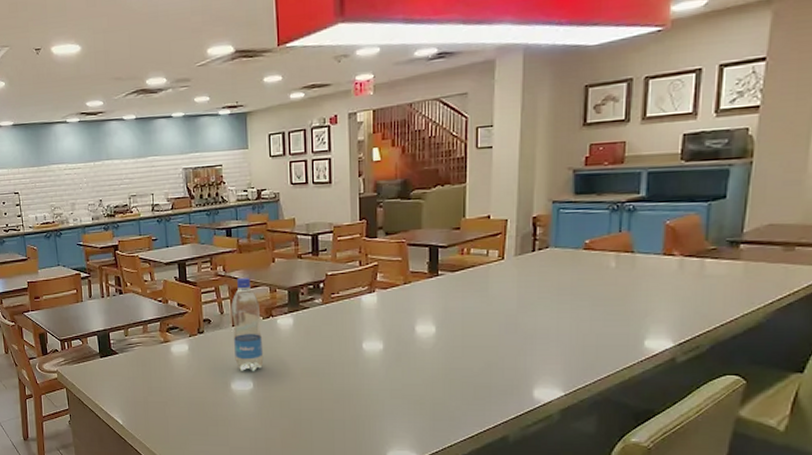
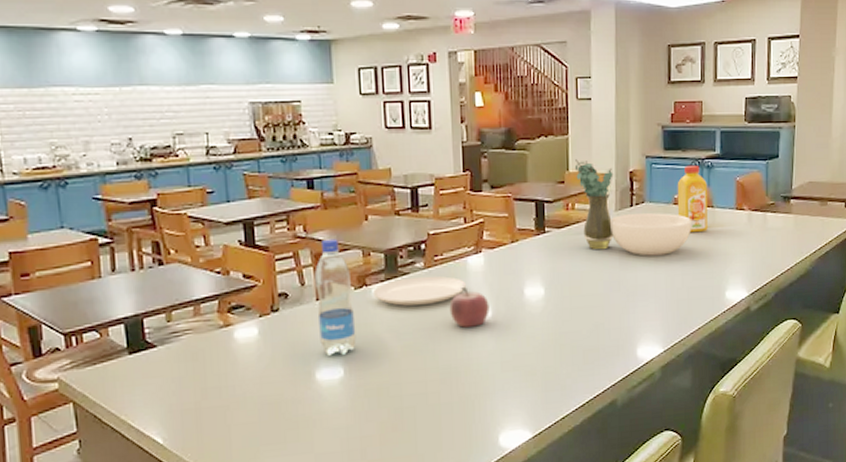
plate: none [277,311,361,335] -> present [372,275,467,306]
fruit: none [344,321,381,357] -> present [449,286,490,328]
vase: none [471,206,514,293] -> present [574,159,614,250]
bowl: none [507,257,606,301] -> present [609,212,693,256]
juice bottle: none [588,209,627,278] -> present [677,166,708,232]

